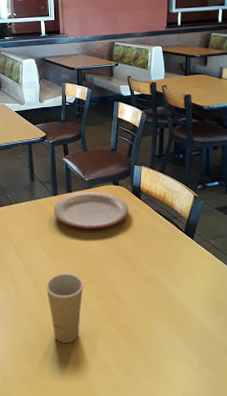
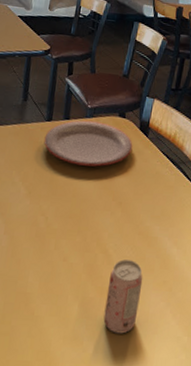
paper cup: present [45,273,83,343] -> none [18,216,66,306]
beverage can: none [125,302,154,361] -> present [103,259,143,334]

